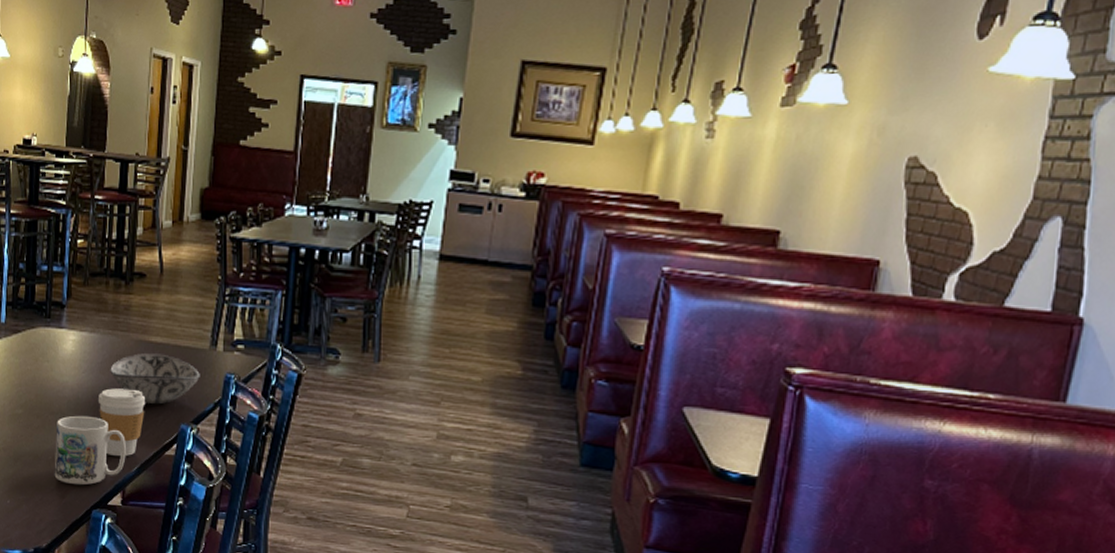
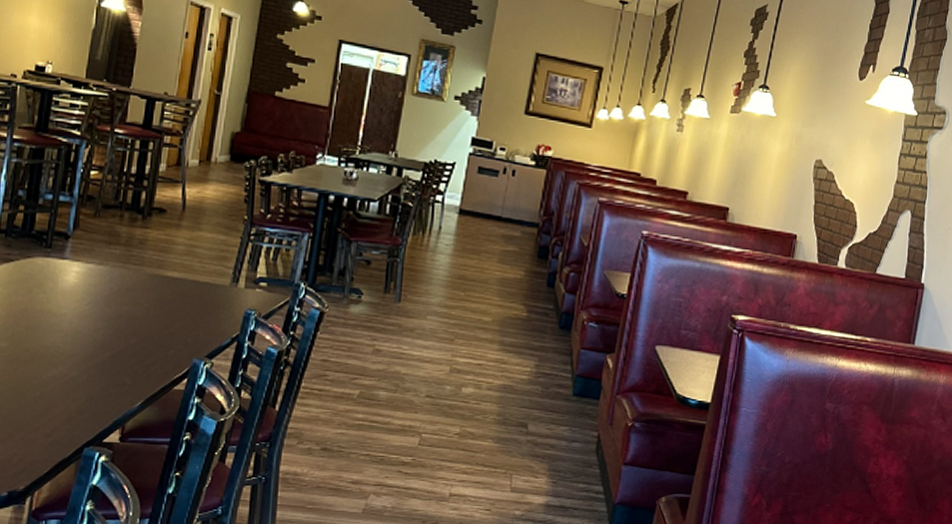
mug: present [54,415,126,486] -> none [41,349,130,423]
coffee cup: present [97,388,145,457] -> none [100,322,155,392]
decorative bowl: present [110,353,200,405] -> none [117,287,218,339]

